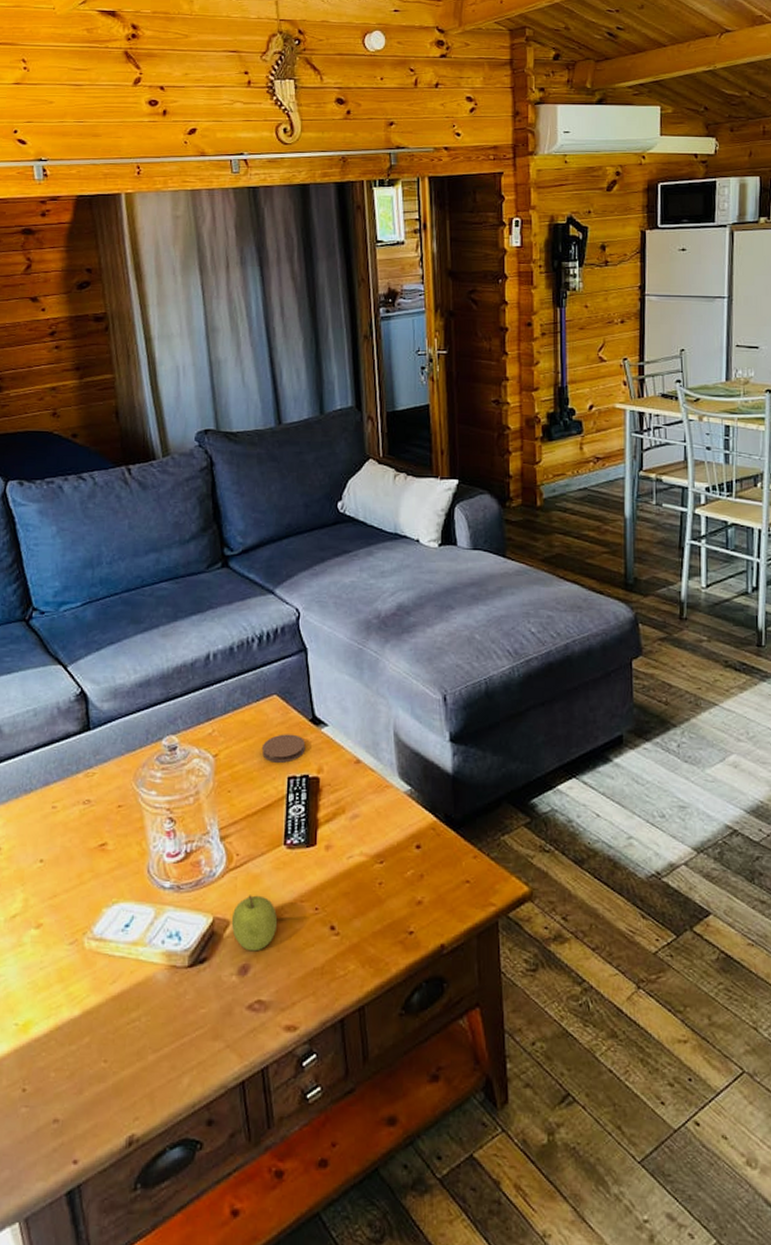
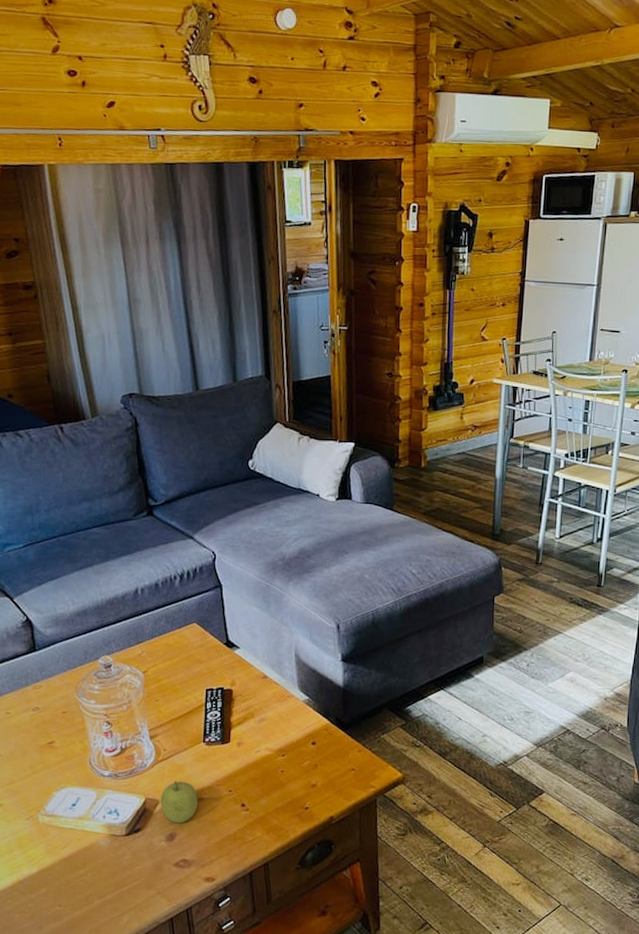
coaster: present [261,734,306,763] -> none [183,655,221,678]

